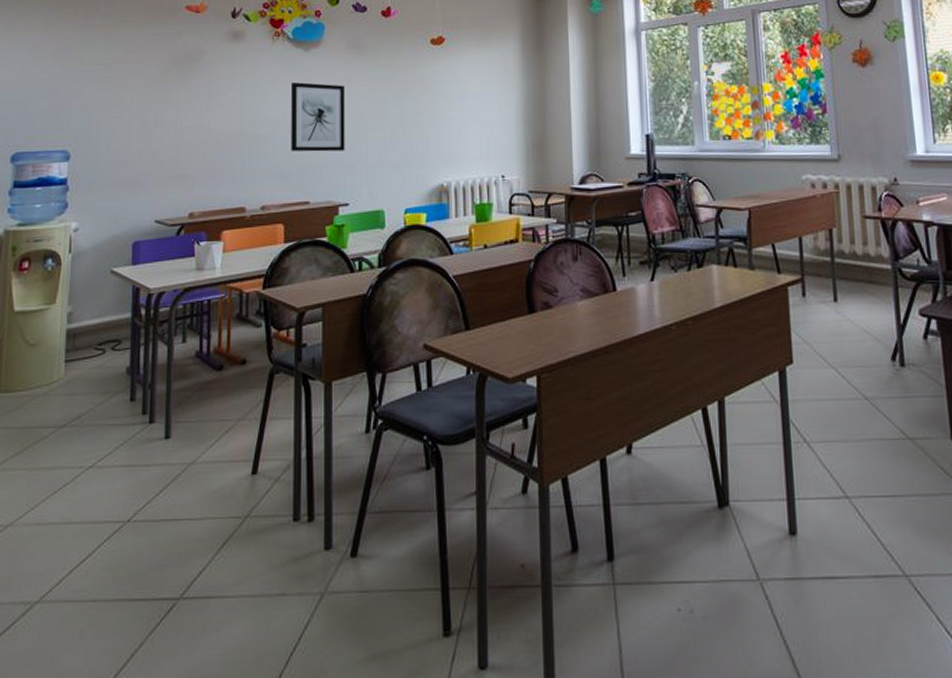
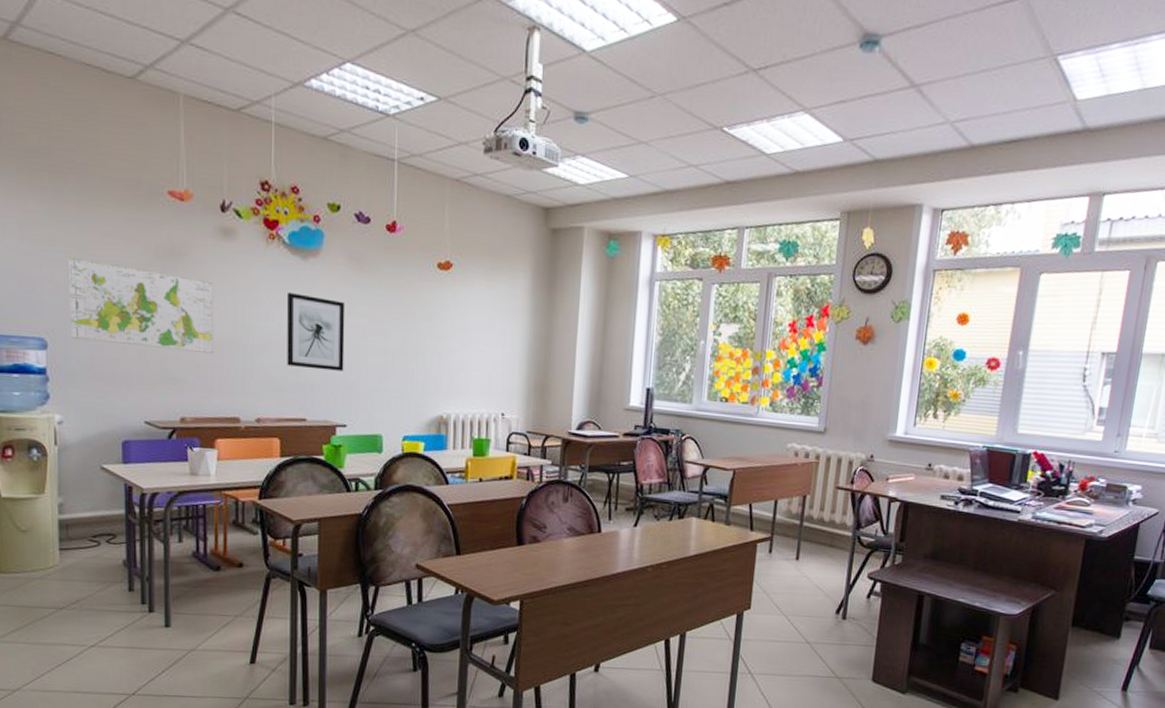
map: none [91,73,224,149] -> present [67,256,213,353]

